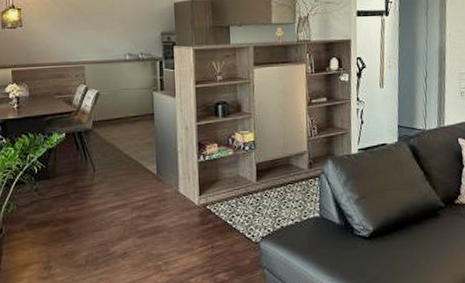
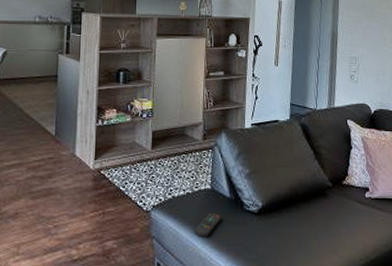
remote control: none [305,239,332,265] -> present [194,212,221,238]

